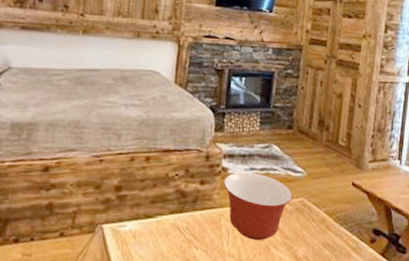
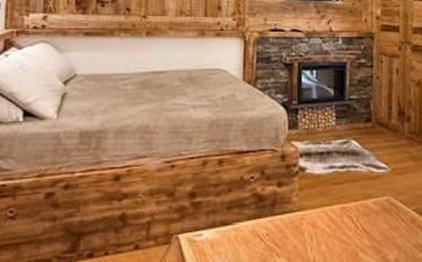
mixing bowl: present [223,172,293,241] -> none [301,171,378,246]

